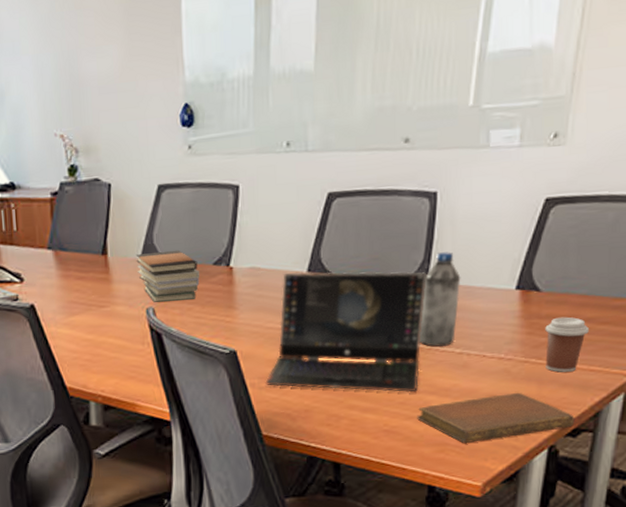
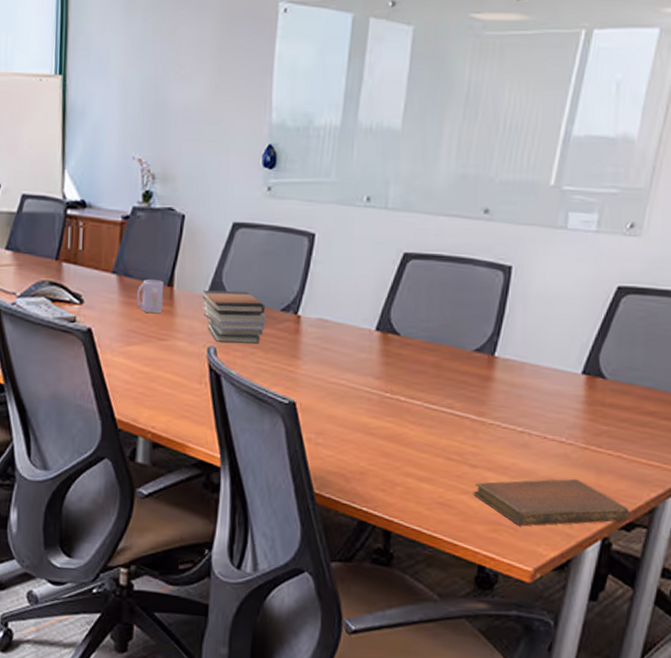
mug: none [73,249,100,283] -> present [137,279,164,314]
laptop computer: present [265,271,427,393] -> none [322,328,495,467]
water bottle: present [419,252,461,347] -> none [482,327,529,423]
coffee cup: present [545,317,589,372] -> none [605,407,651,464]

